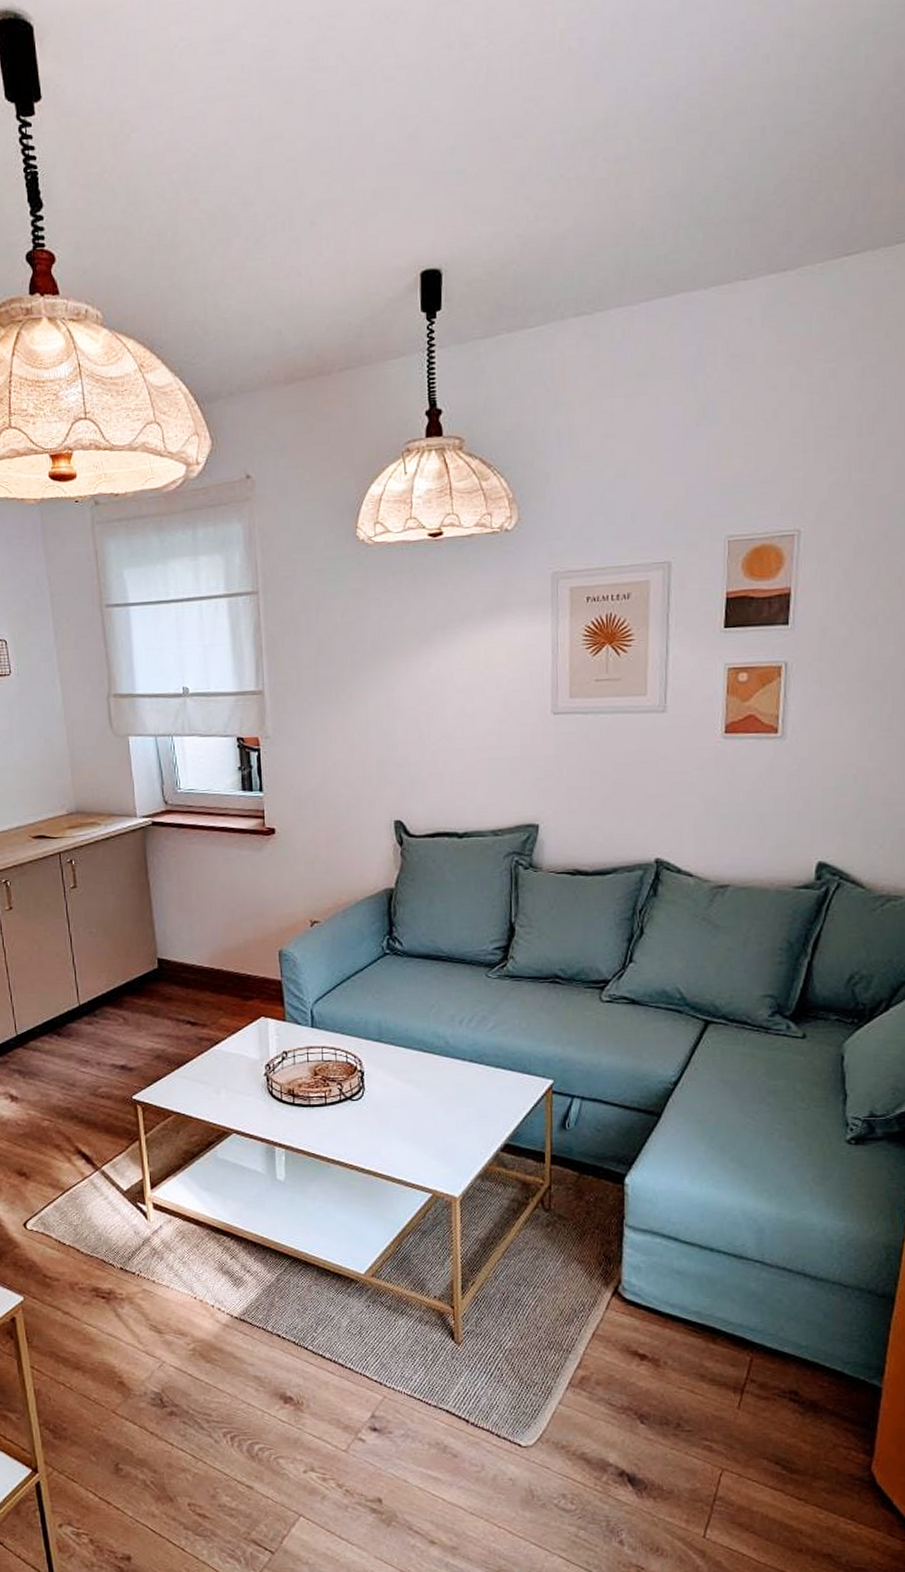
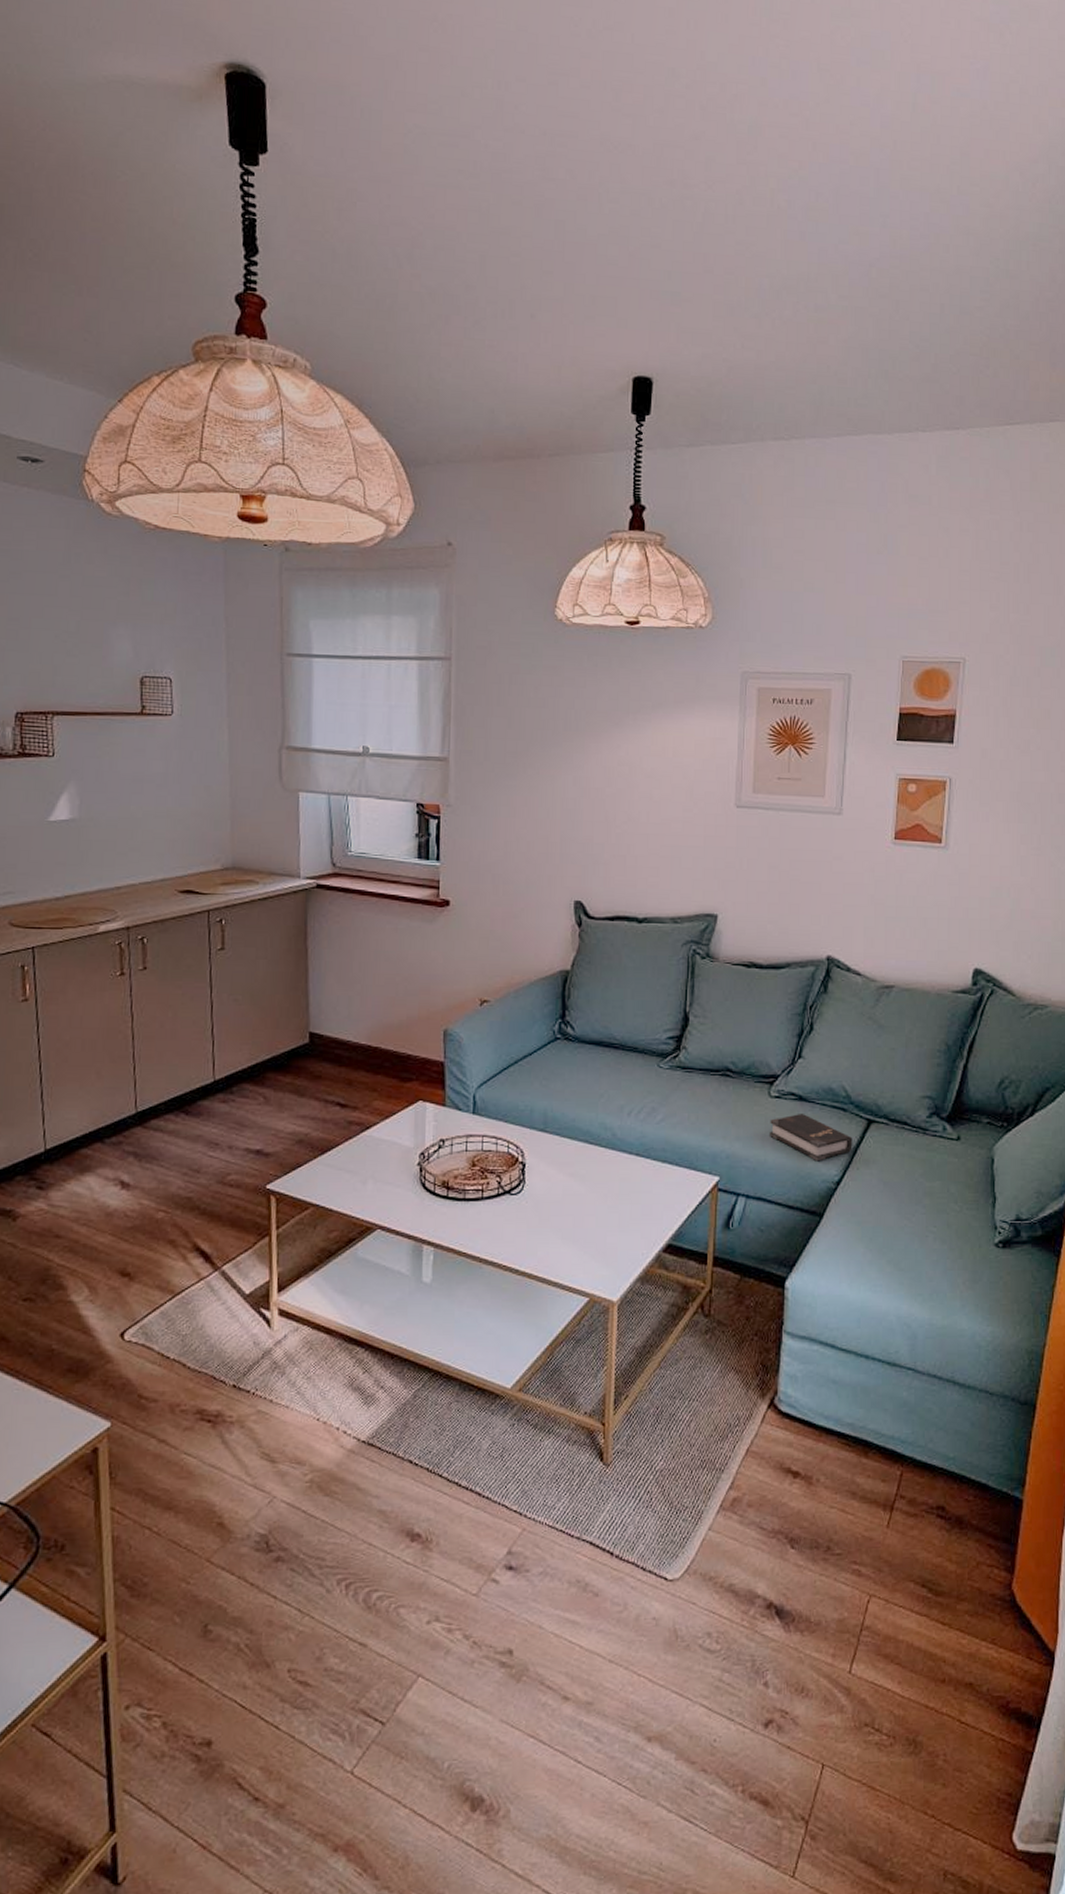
hardback book: none [601,1017,690,1063] -> present [769,1114,853,1162]

